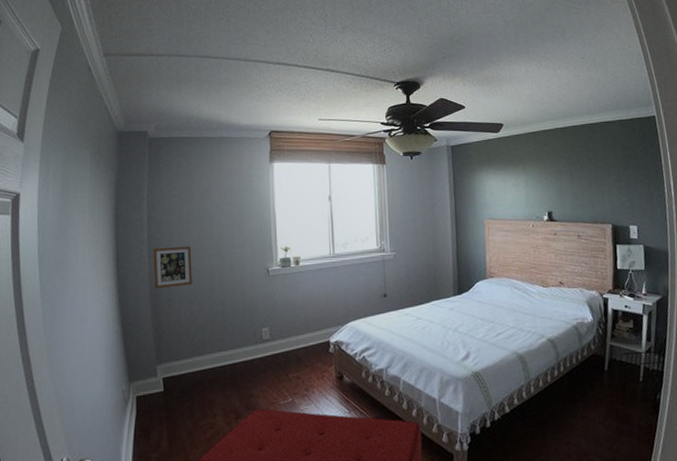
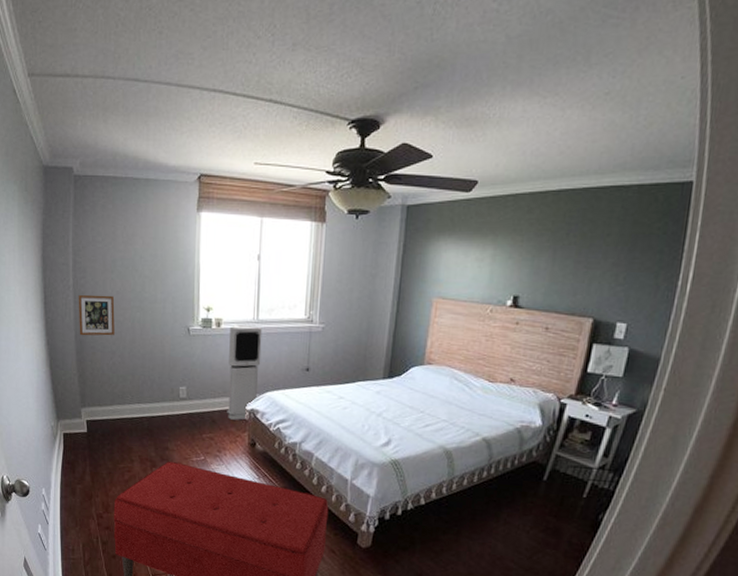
air purifier: none [308,260,341,355] -> present [227,324,263,420]

